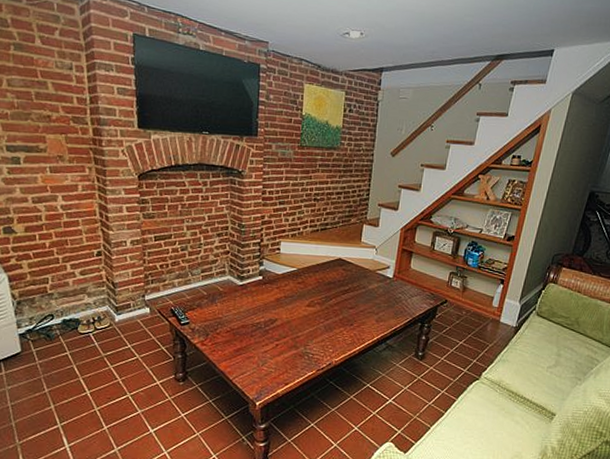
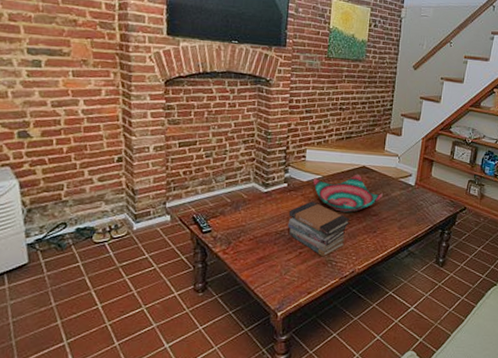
book stack: none [263,294,327,349] -> present [287,201,351,257]
decorative bowl: none [287,266,360,306] -> present [312,174,383,213]

